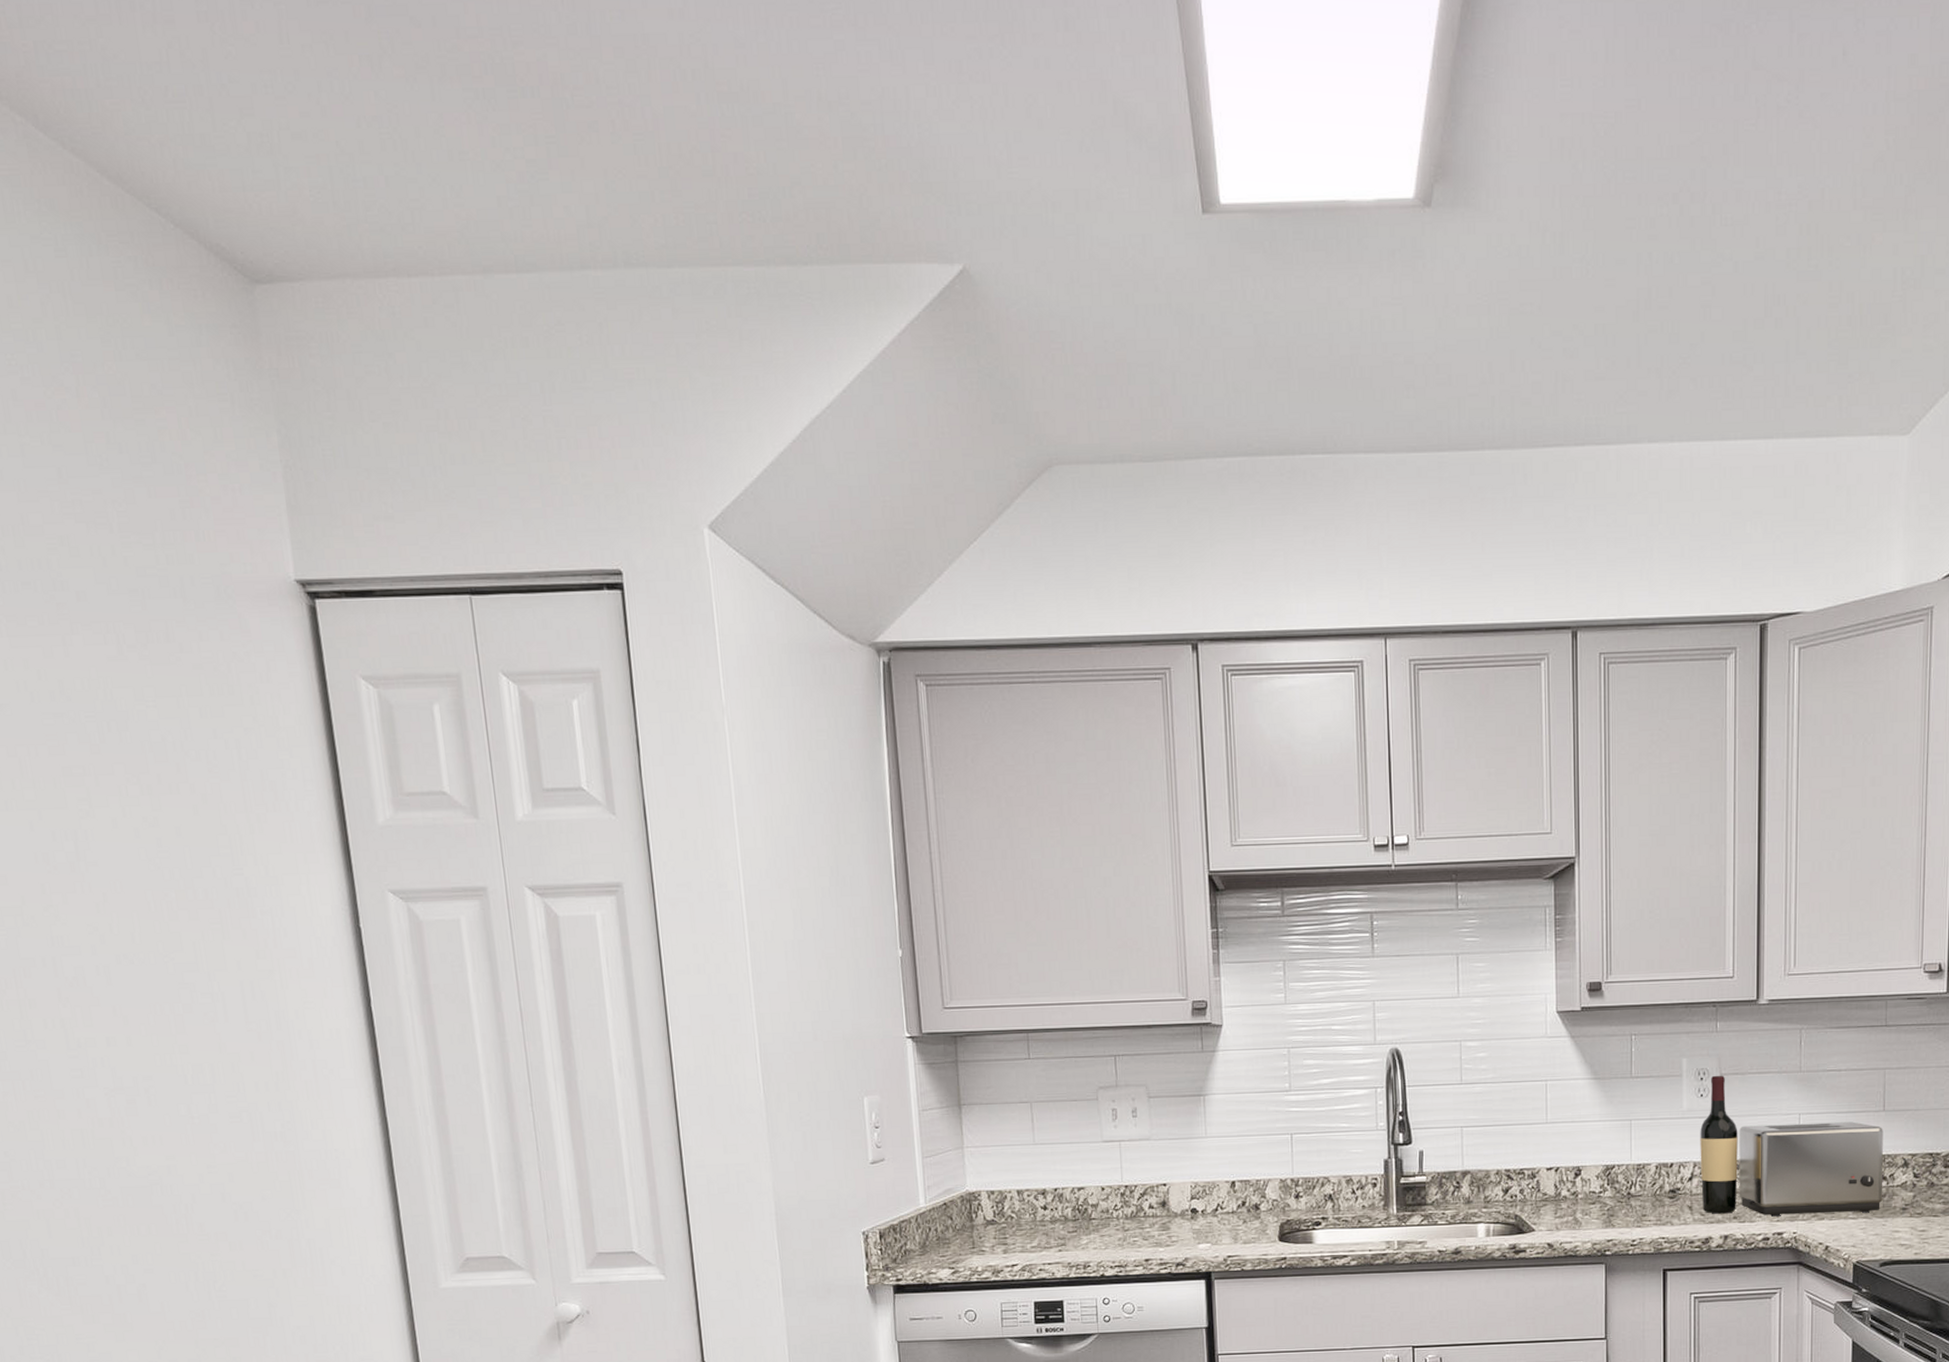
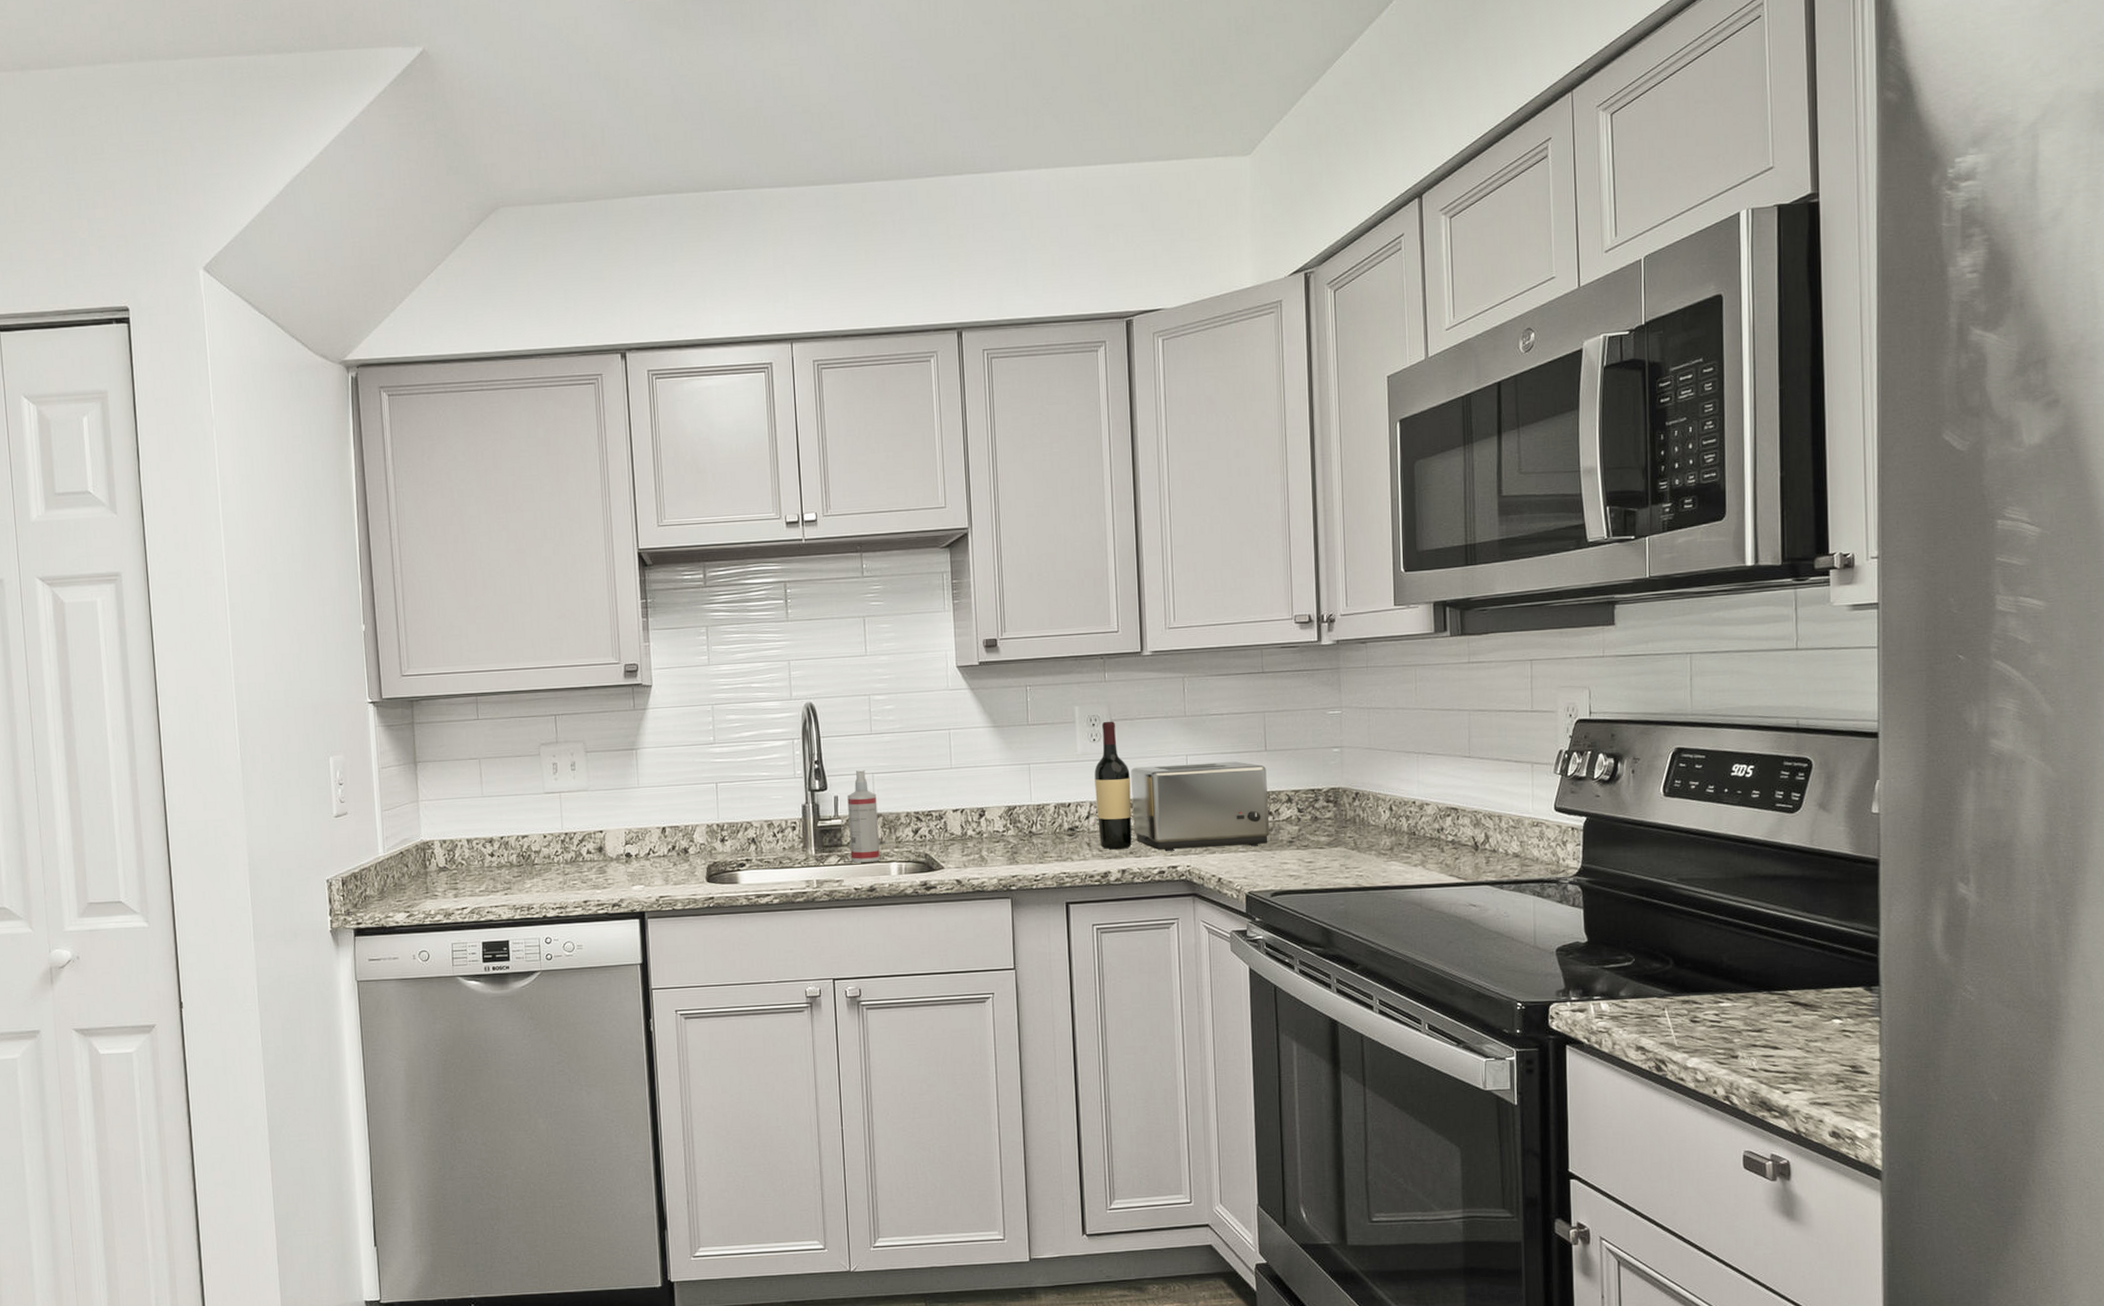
spray bottle: none [1433,1123,1467,1223] -> present [847,770,880,863]

